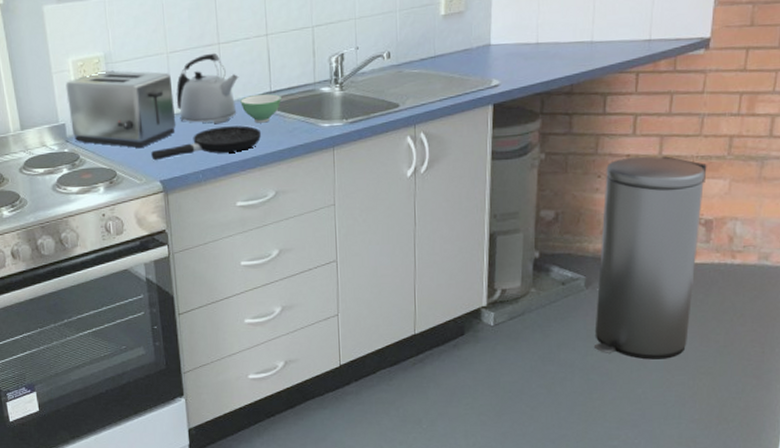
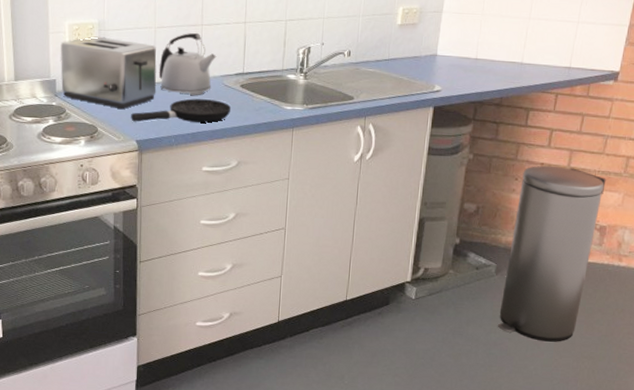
bowl: present [240,93,281,123] -> none [215,73,252,100]

